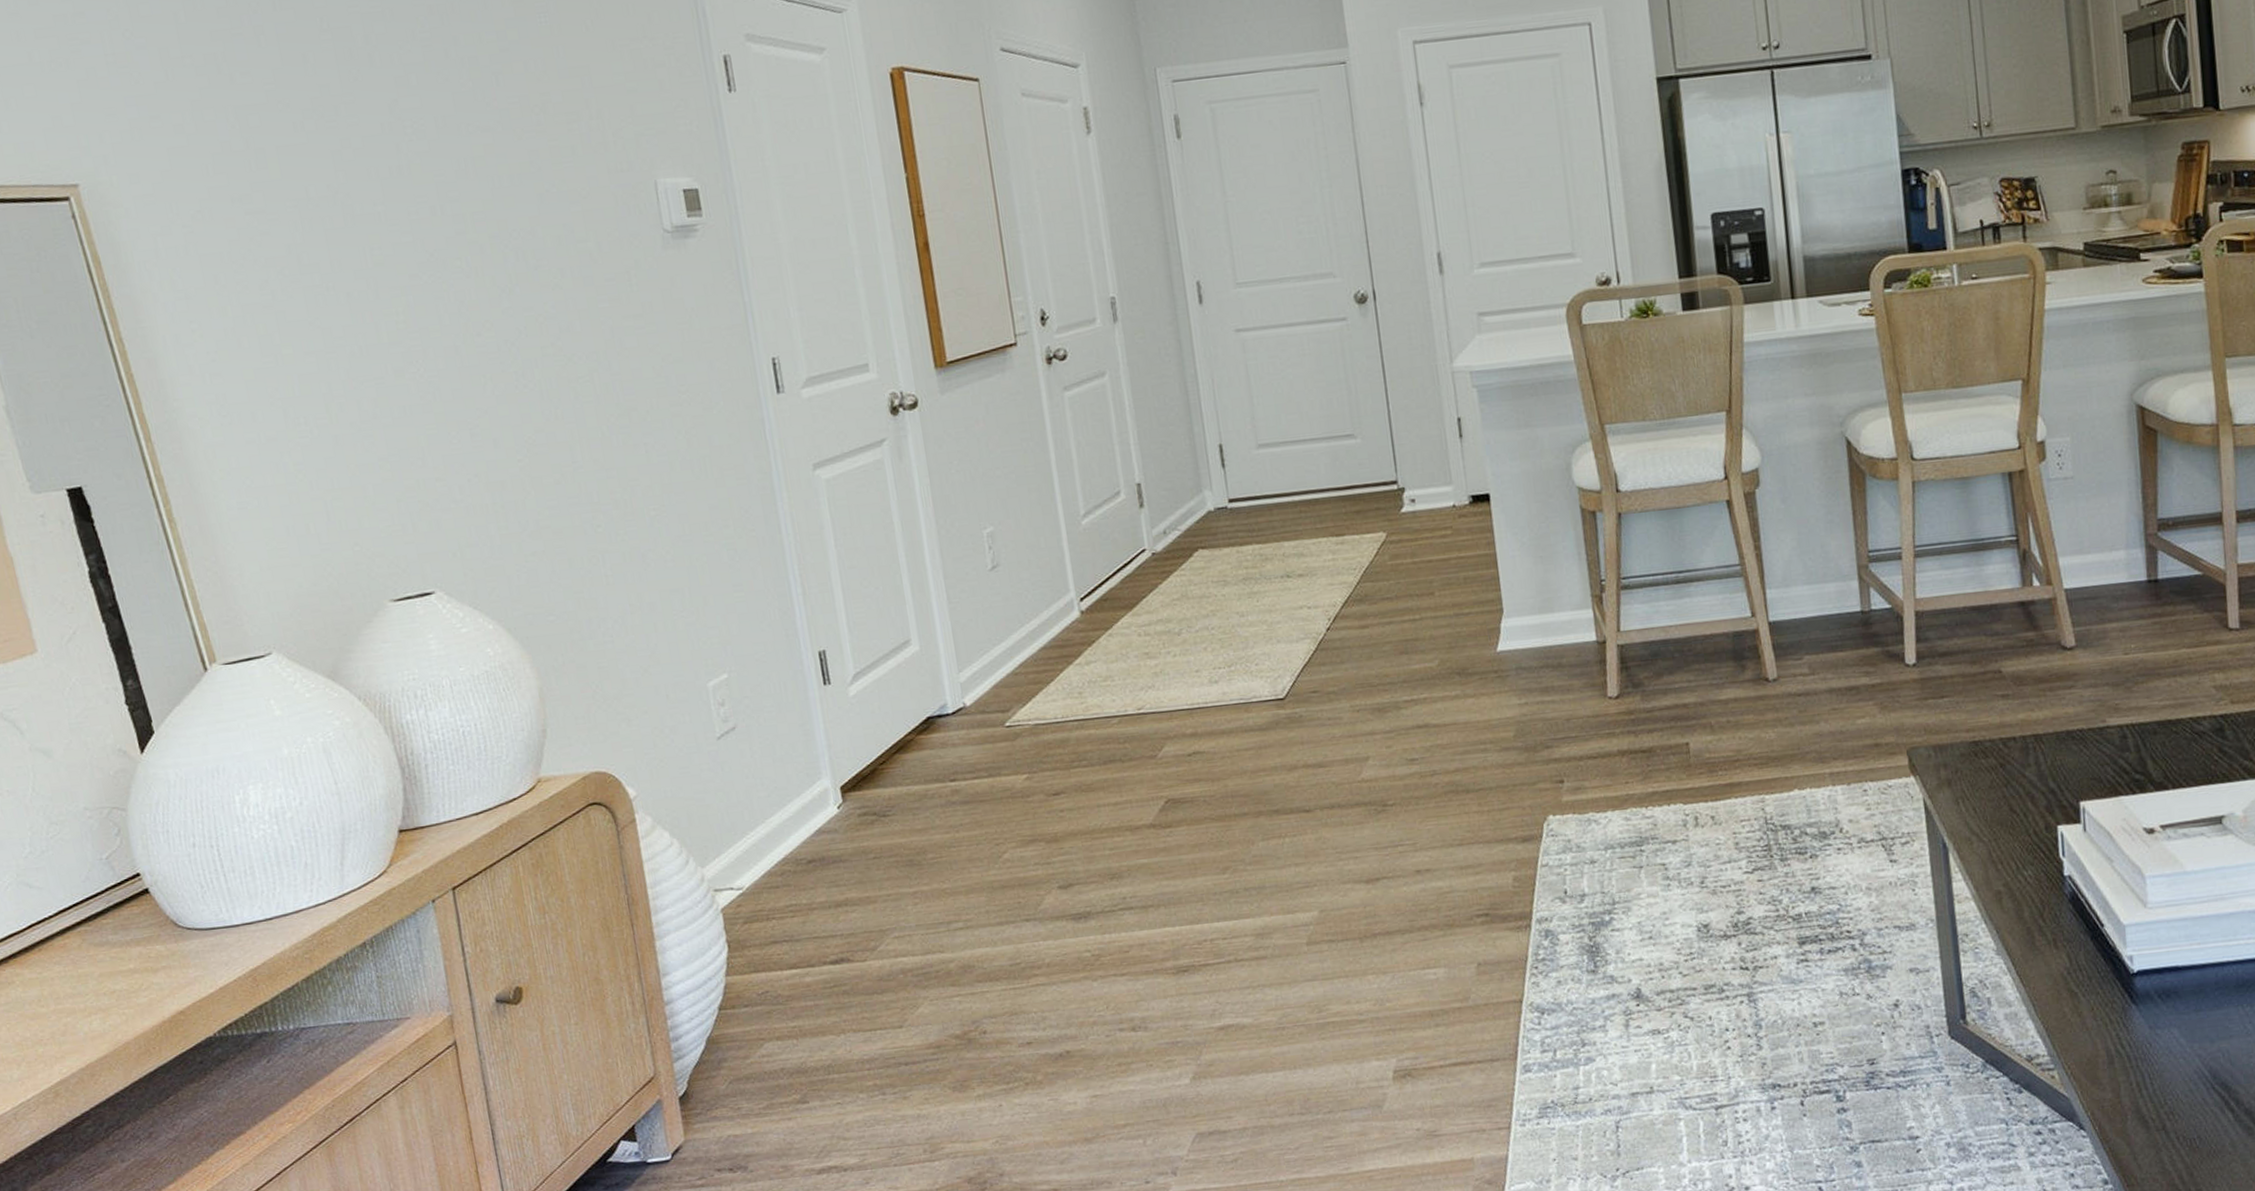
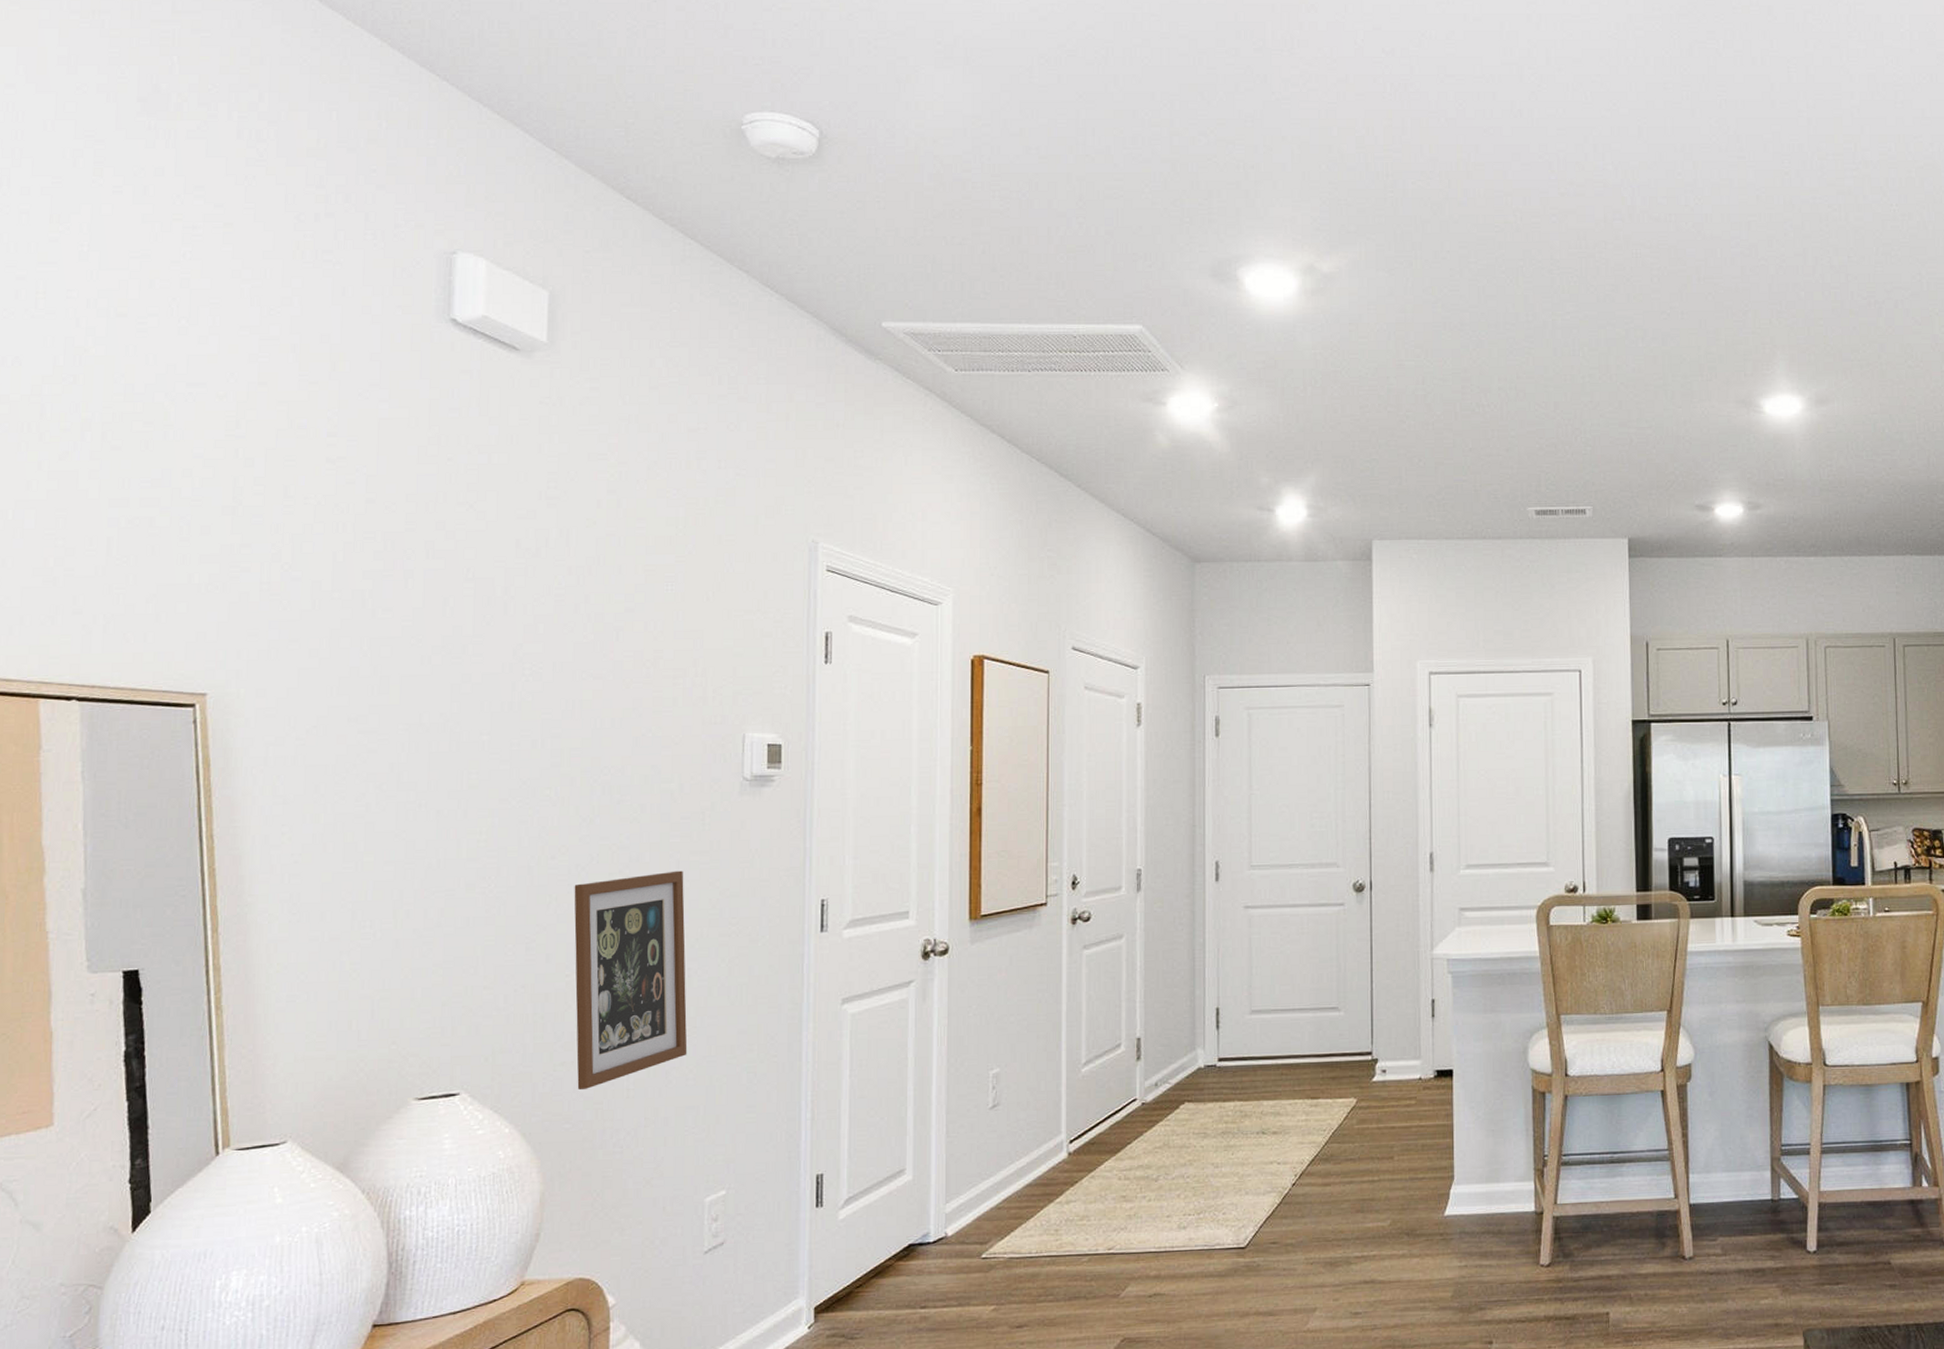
picture frame: none [507,338,661,579] -> present [574,870,688,1089]

